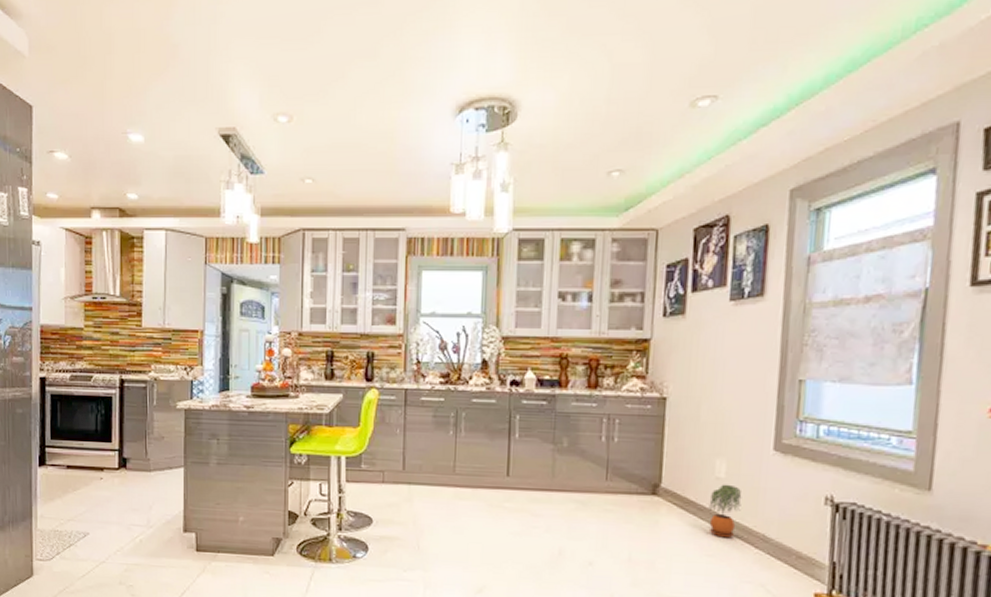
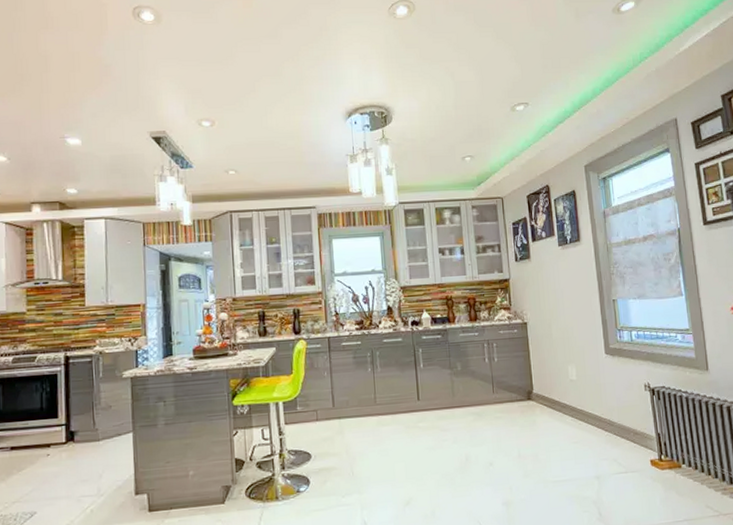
potted plant: present [708,484,742,538] -> none [568,384,591,427]

